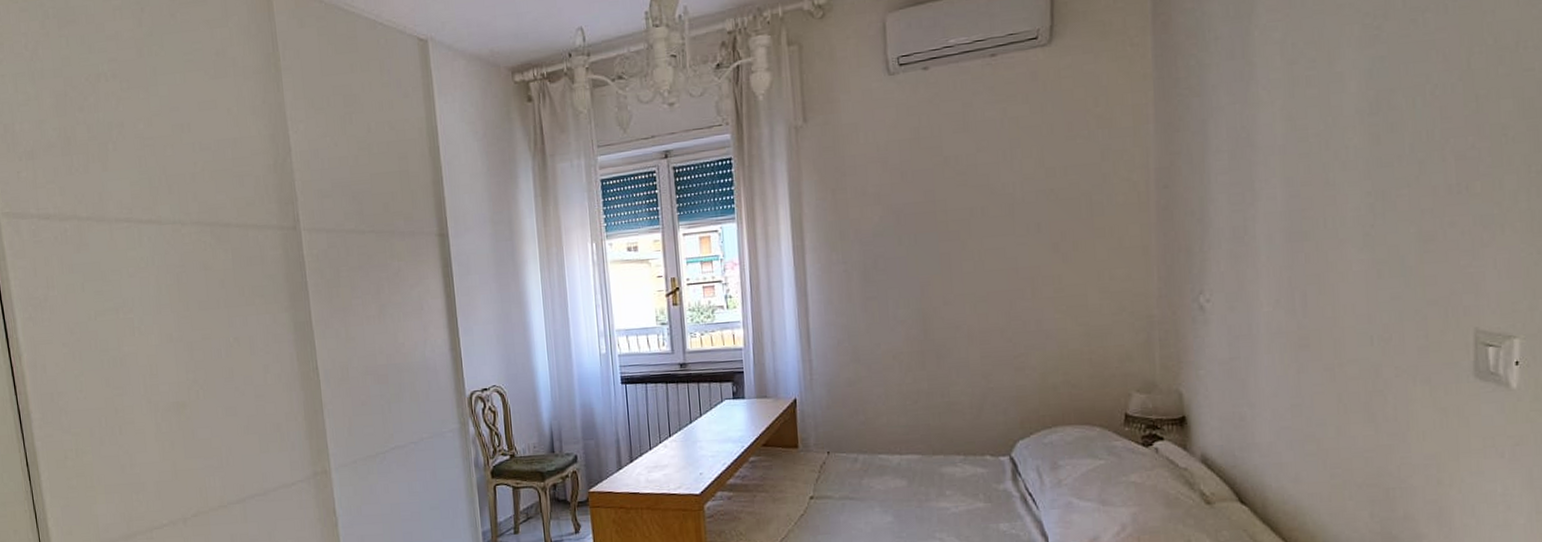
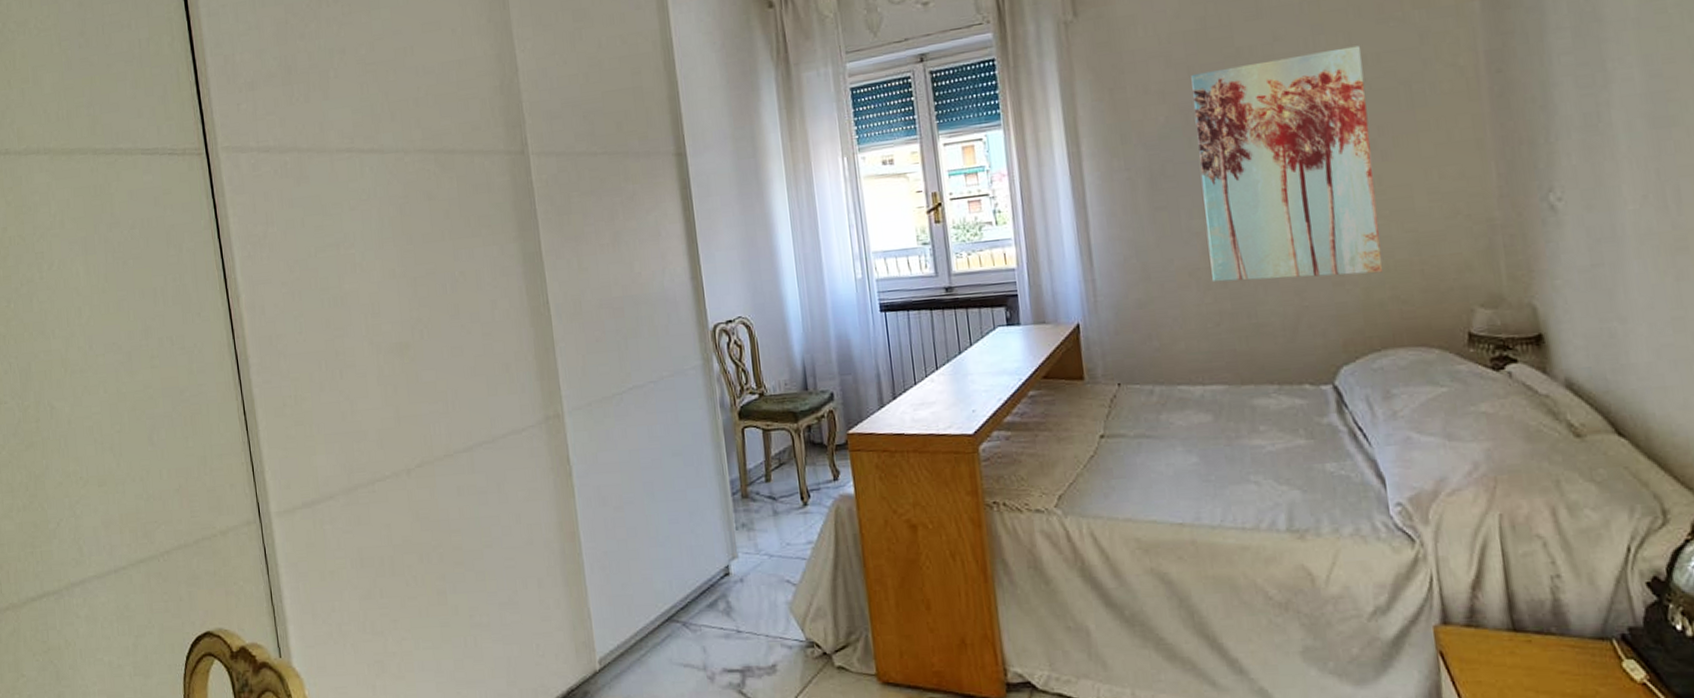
wall art: none [904,159,1058,365] -> present [1191,45,1384,283]

